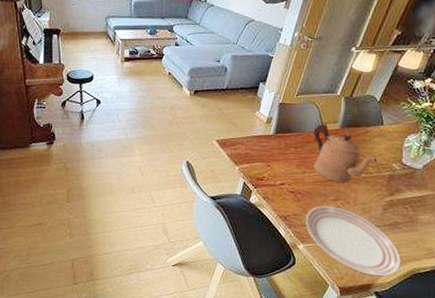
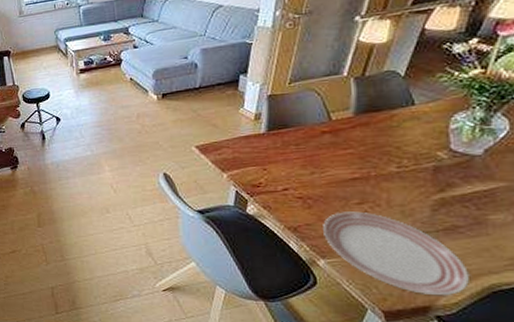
coffeepot: present [313,124,378,183] -> none [317,112,414,182]

